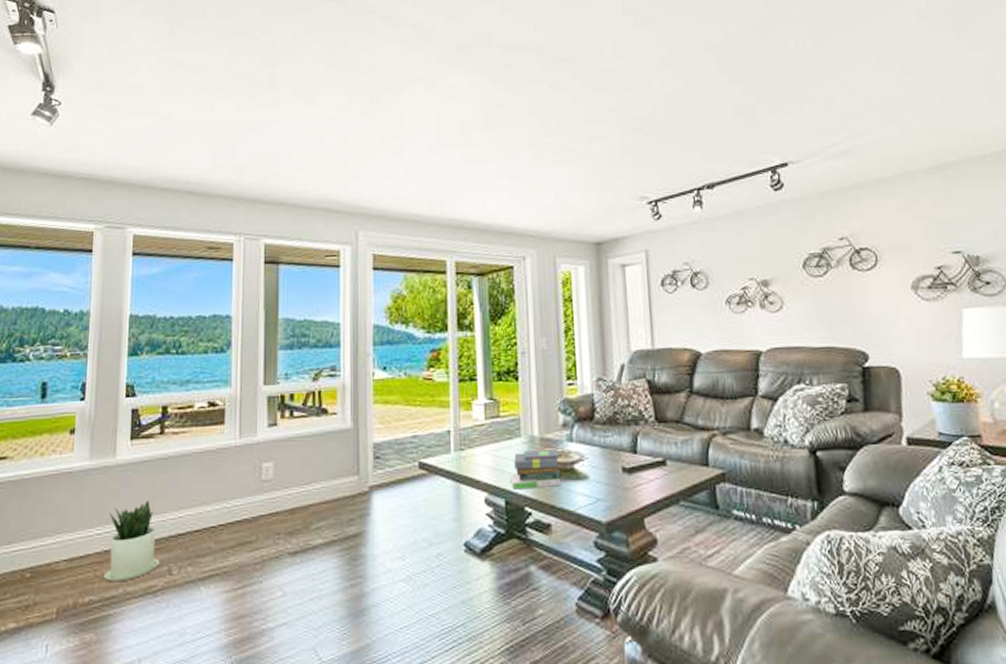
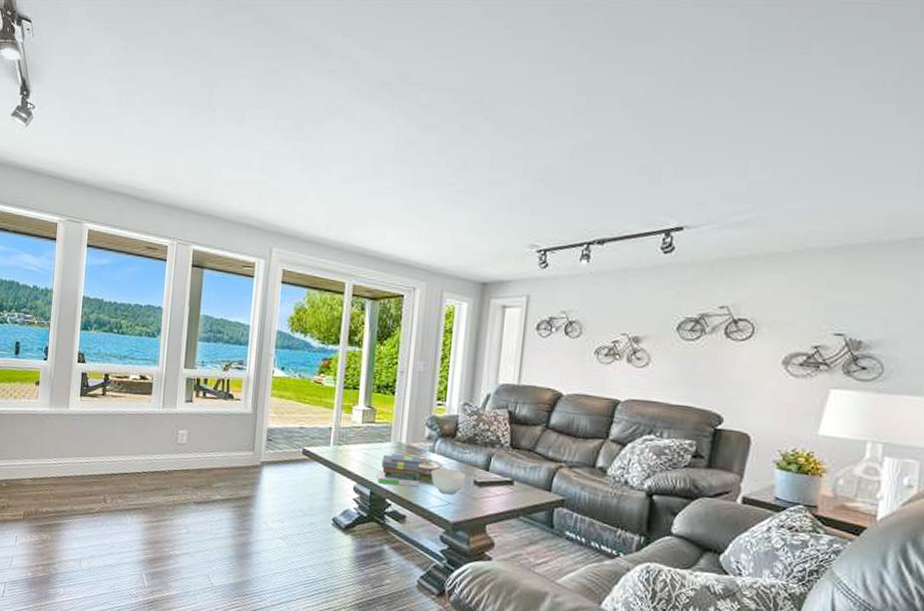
planter: present [104,500,160,583] -> none [58,444,98,502]
bowl: none [573,457,614,490] -> present [431,468,467,495]

